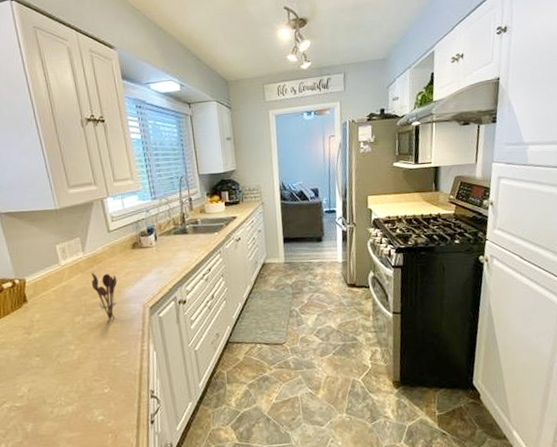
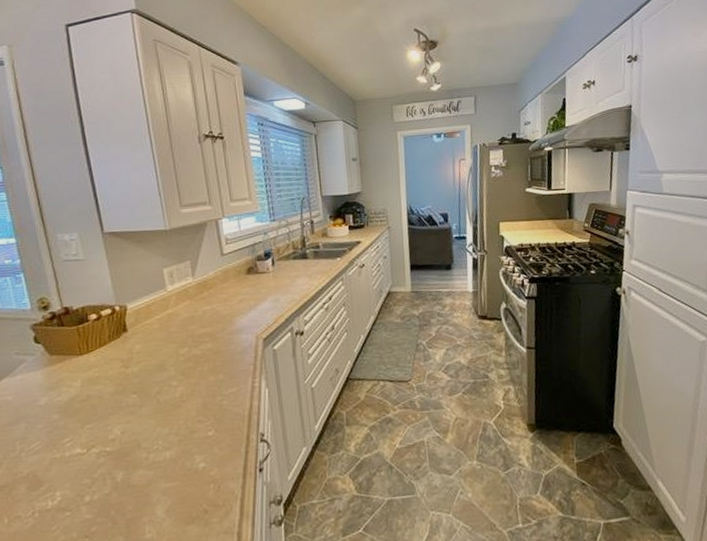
utensil holder: present [91,273,117,321] -> none [200,300,229,353]

